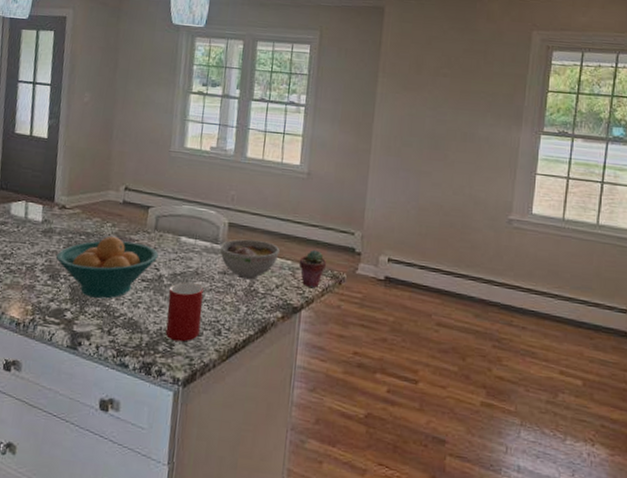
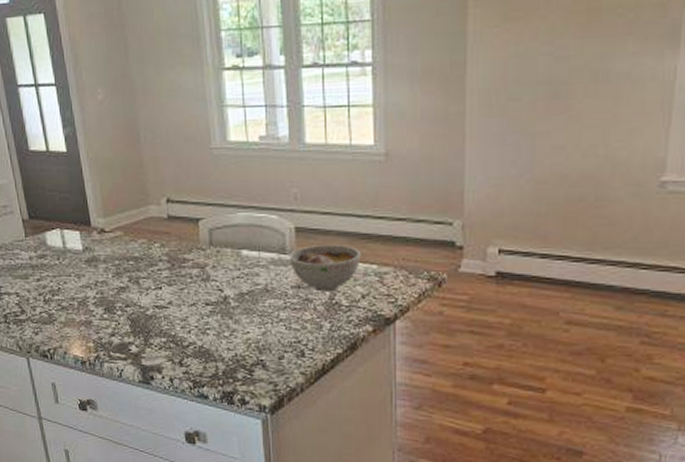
fruit bowl: present [55,236,159,299] -> none [106,258,219,328]
cup: present [165,282,204,342] -> none [239,302,280,367]
potted succulent: present [298,249,326,288] -> none [386,248,420,293]

